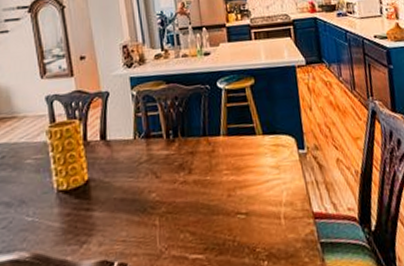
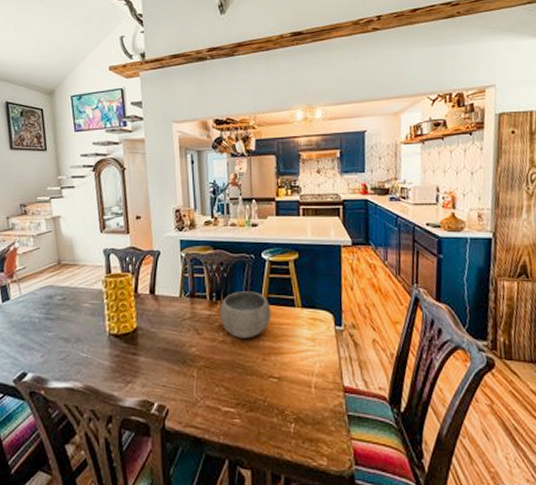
bowl: none [178,123,233,177] -> present [220,291,271,339]

